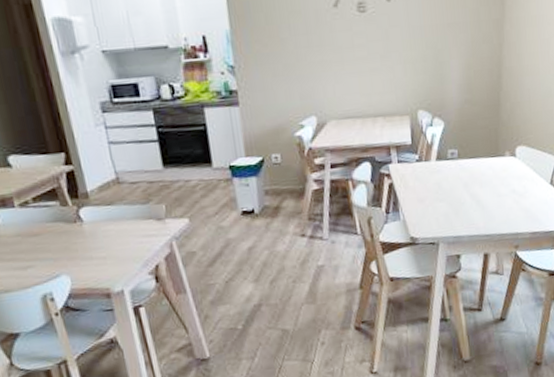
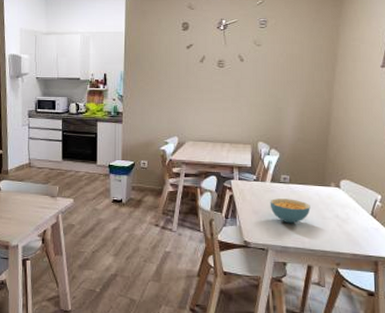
cereal bowl: none [437,177,484,209] -> present [270,198,311,224]

